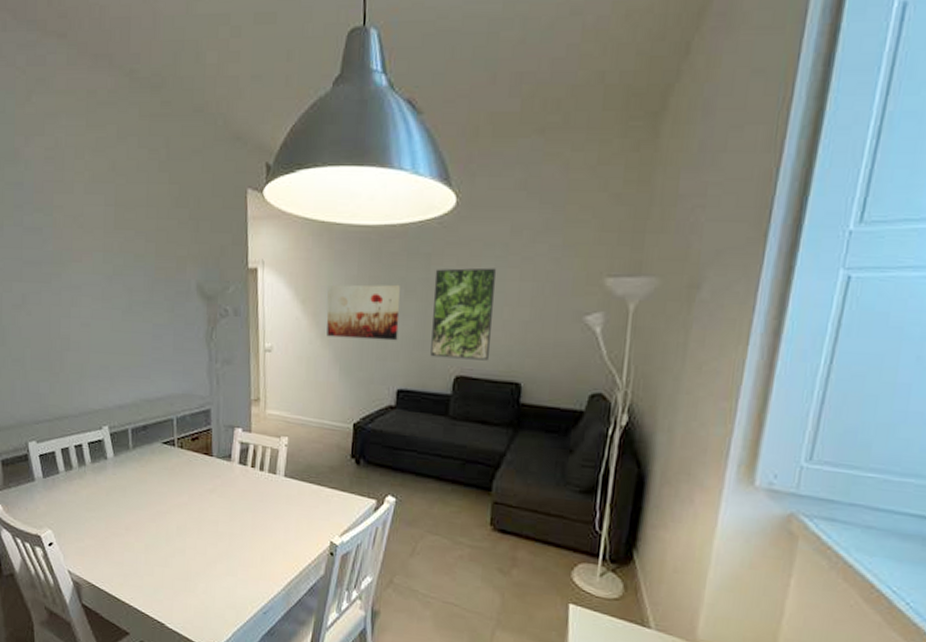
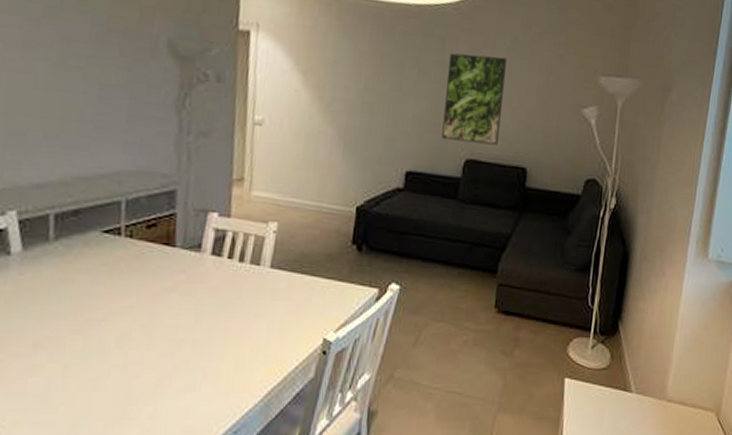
wall art: present [326,284,400,341] -> none [330,58,413,121]

